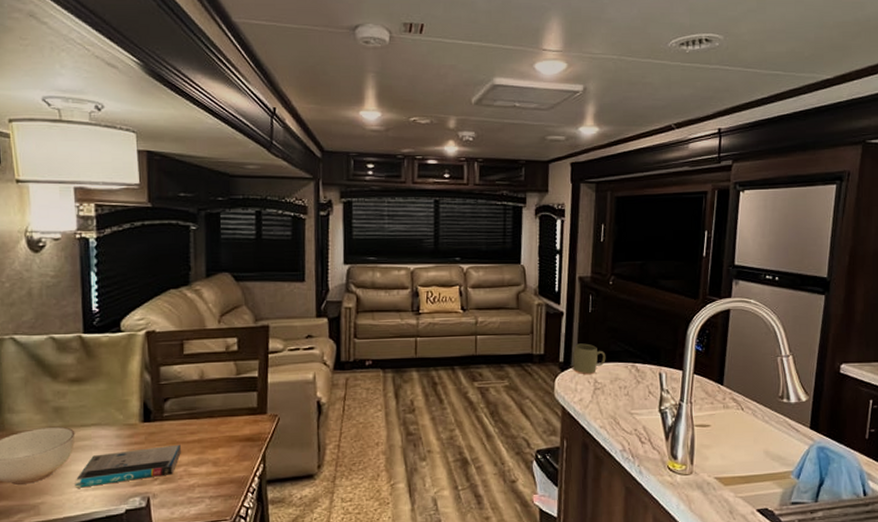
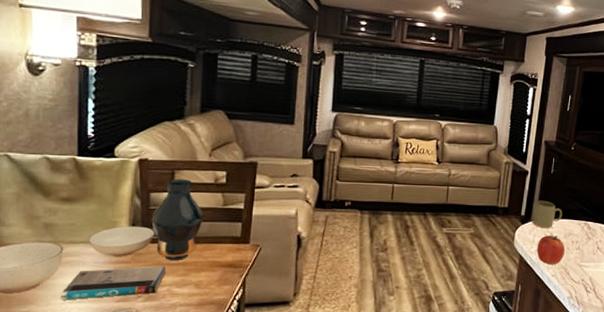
bowl: none [100,403,167,438] -> present [89,226,155,256]
vase: none [163,349,217,439] -> present [151,179,203,261]
fruit: none [580,382,613,415] -> present [536,235,566,265]

